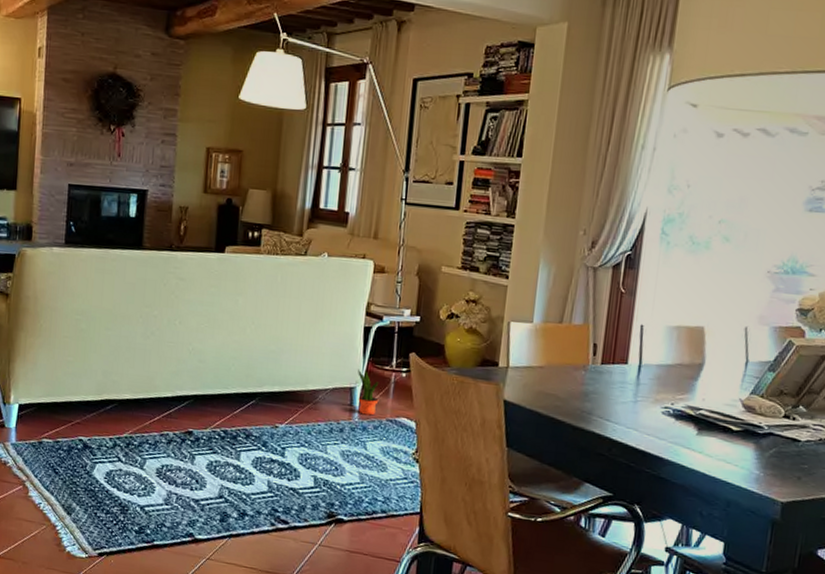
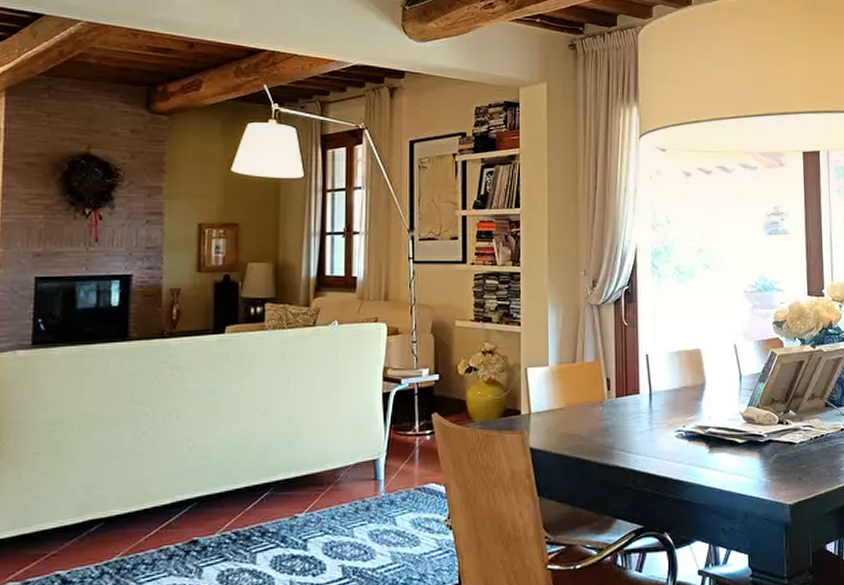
potted plant: present [358,369,379,416] -> none [380,438,405,487]

